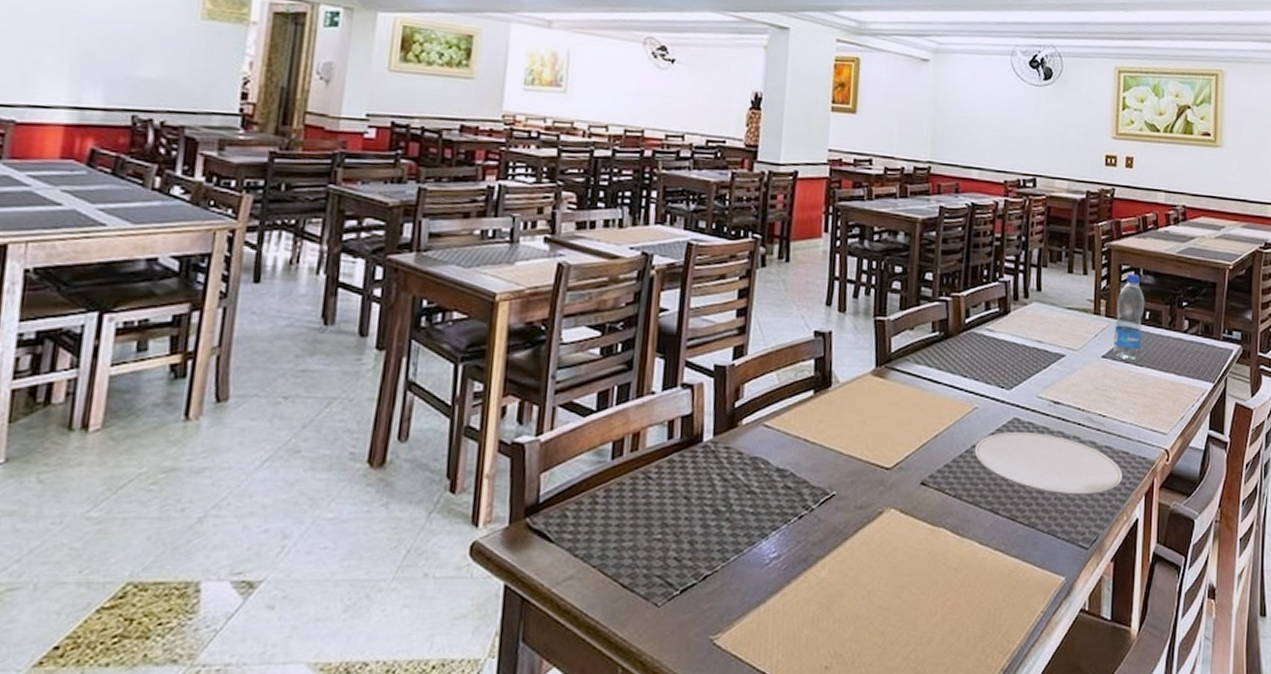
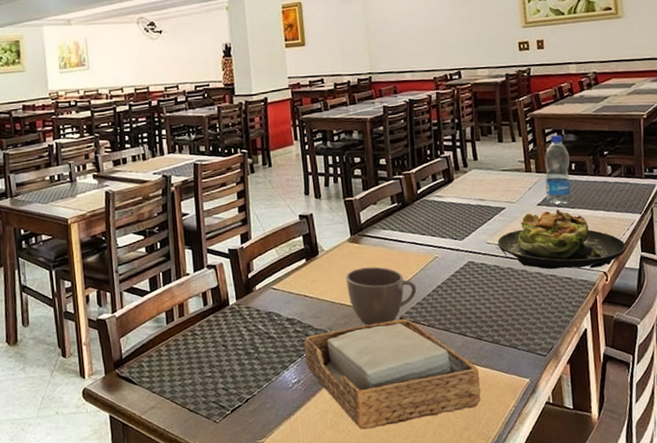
napkin holder: none [792,484,1007,630] -> present [303,318,481,430]
cup: none [860,411,947,488] -> present [346,267,417,325]
plate: present [974,431,1122,496] -> none [439,270,568,317]
salad: none [1050,365,1194,444] -> present [497,209,627,270]

